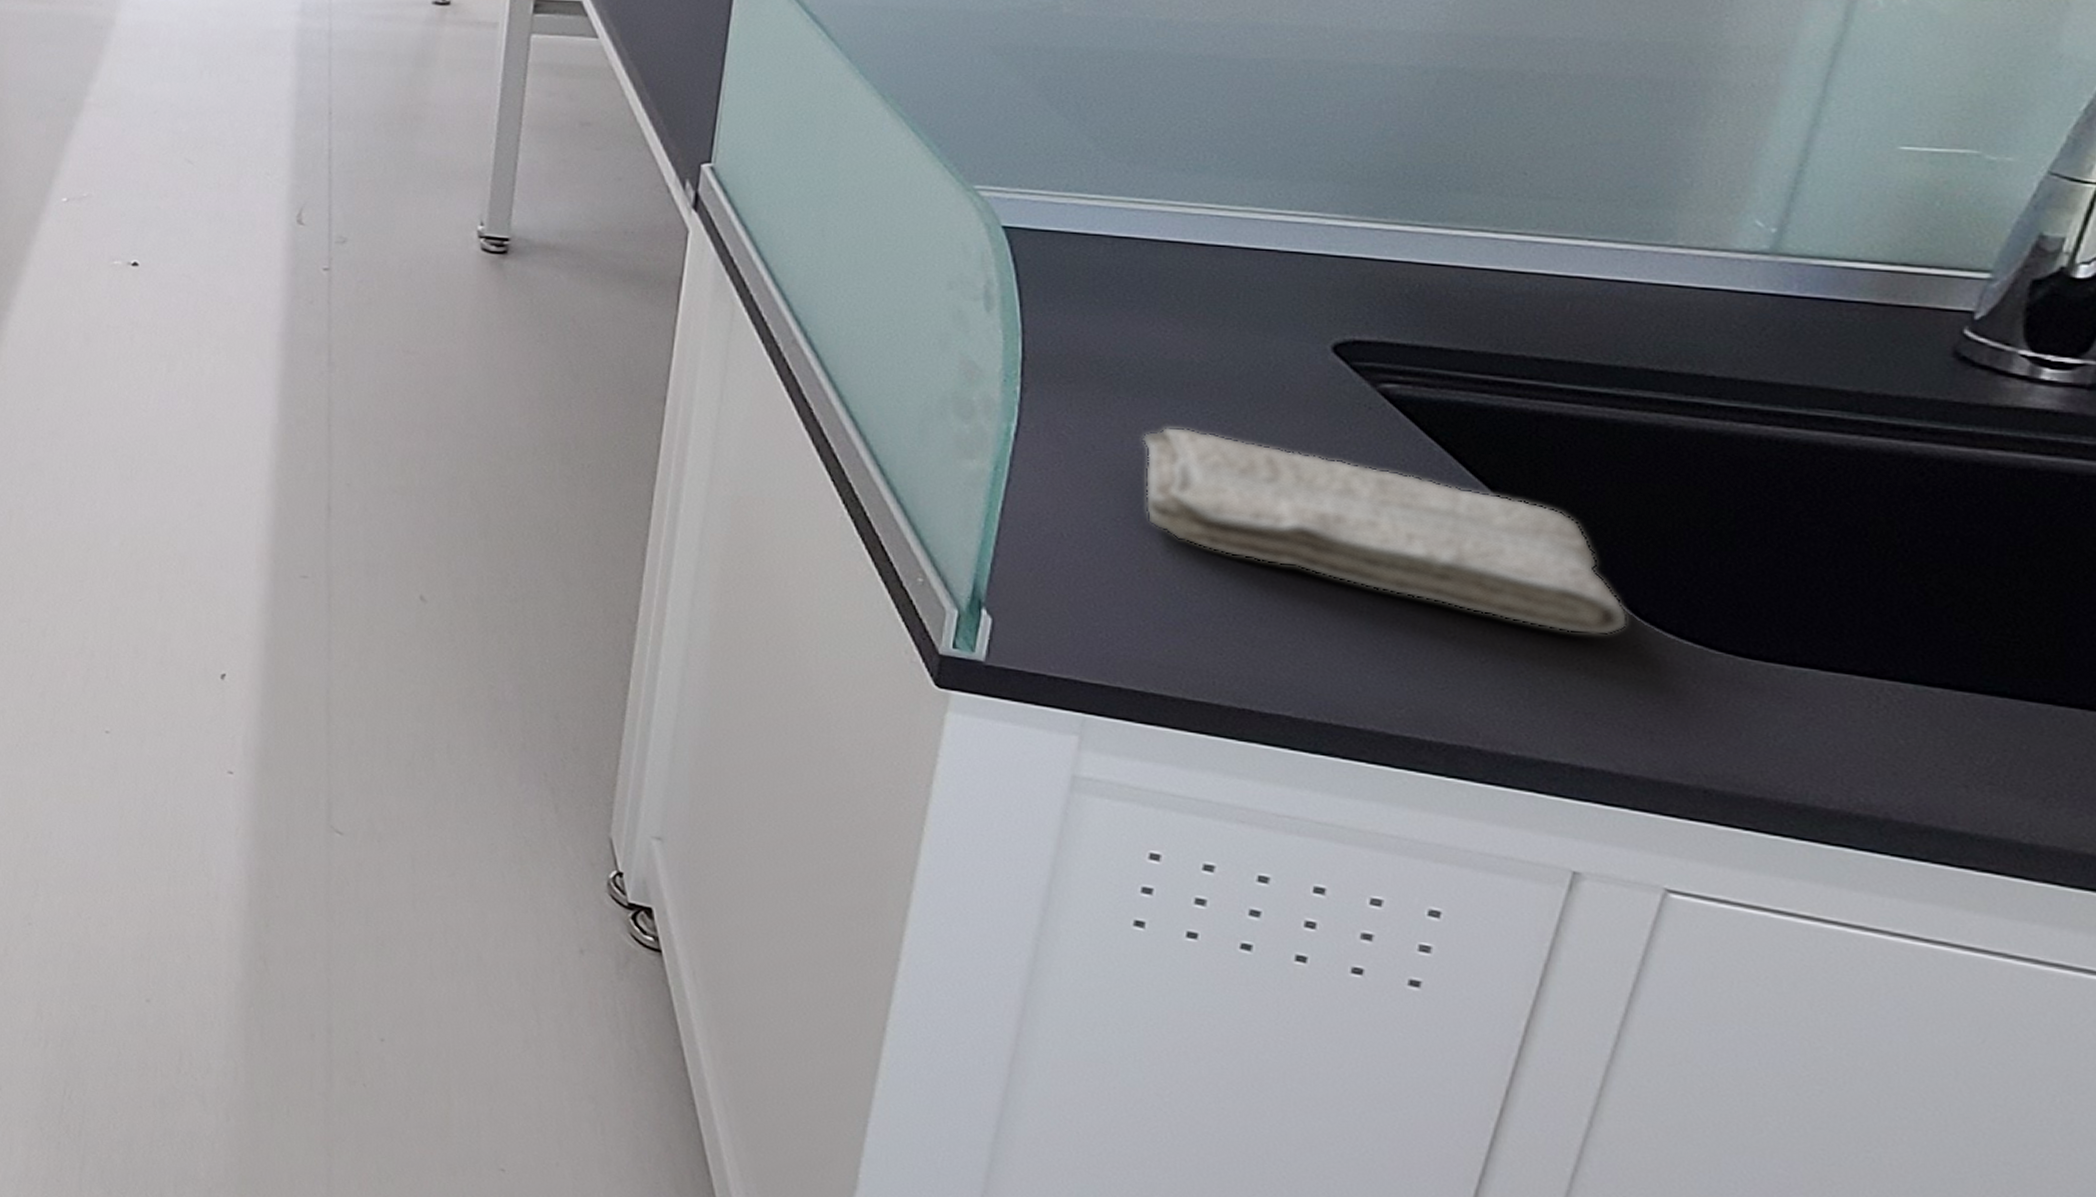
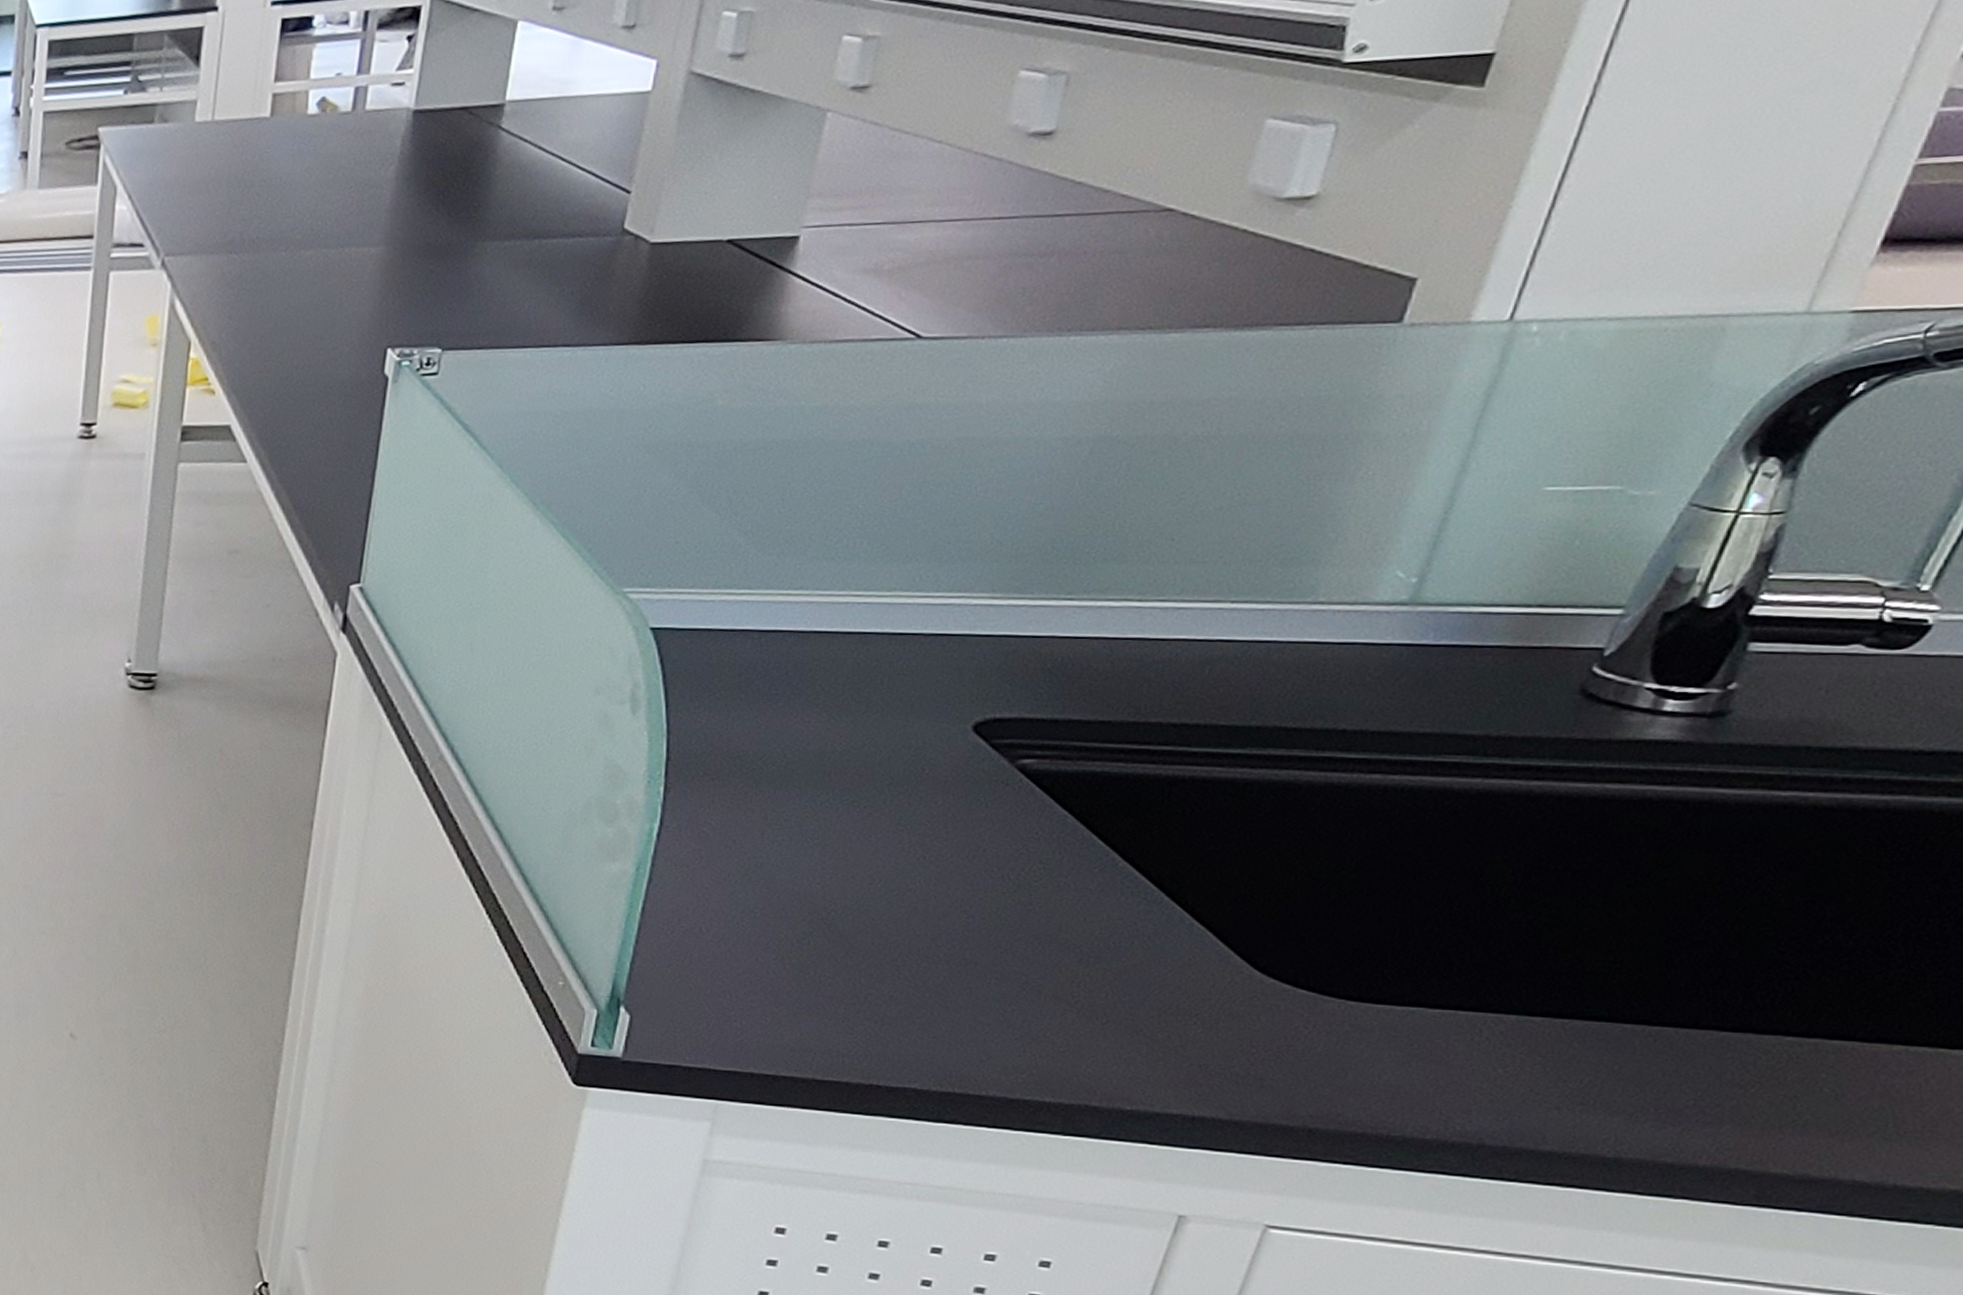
washcloth: present [1141,426,1628,636] -> none [781,816,1247,990]

